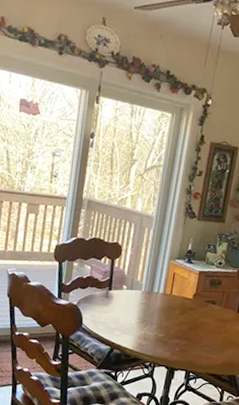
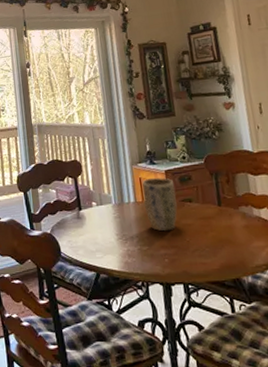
plant pot: none [170,275,205,325] -> present [142,178,178,232]

